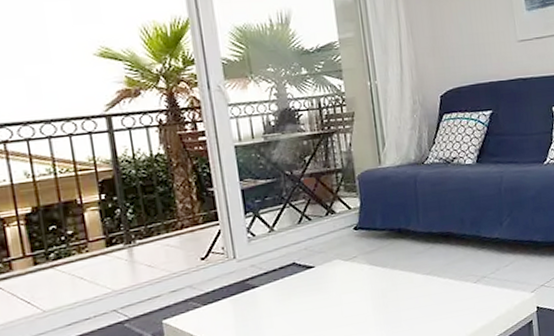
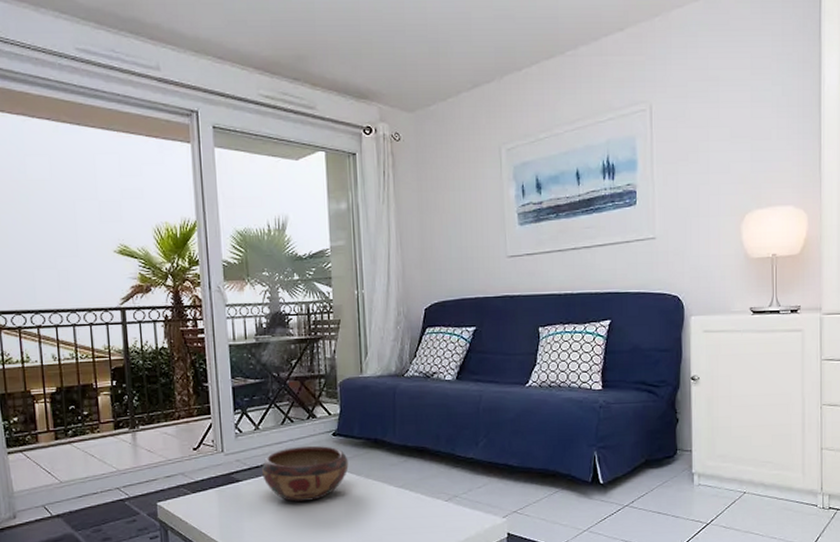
decorative bowl: none [280,241,373,302] -> present [262,446,349,502]

